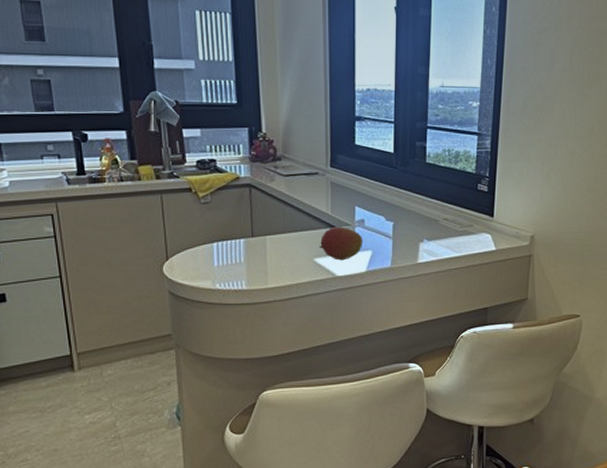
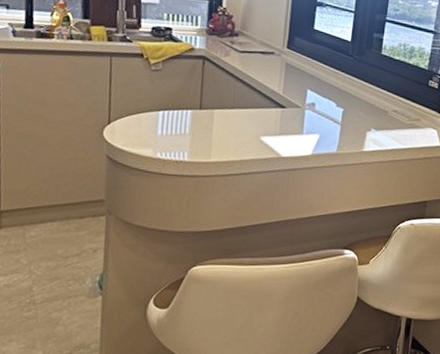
fruit: present [319,227,363,261] -> none [267,107,312,142]

